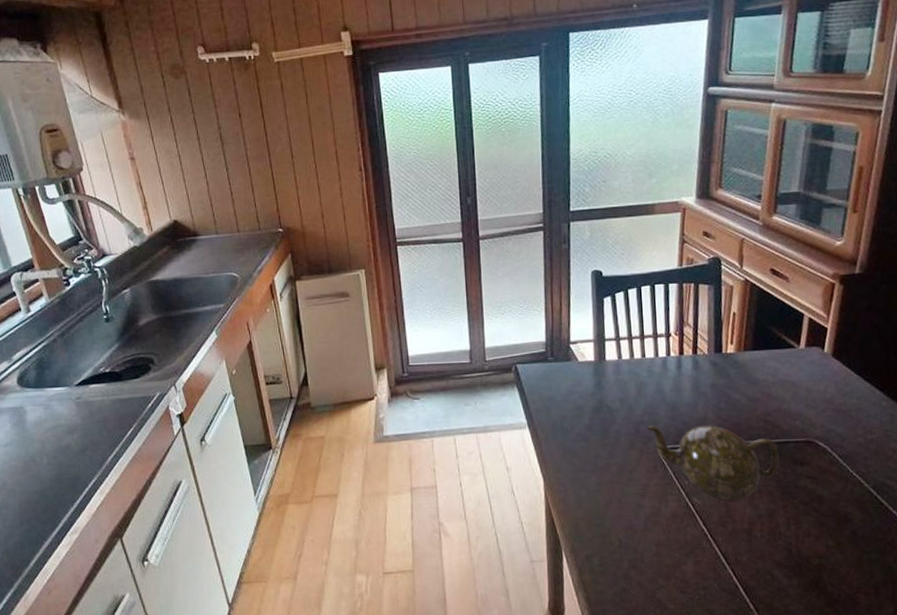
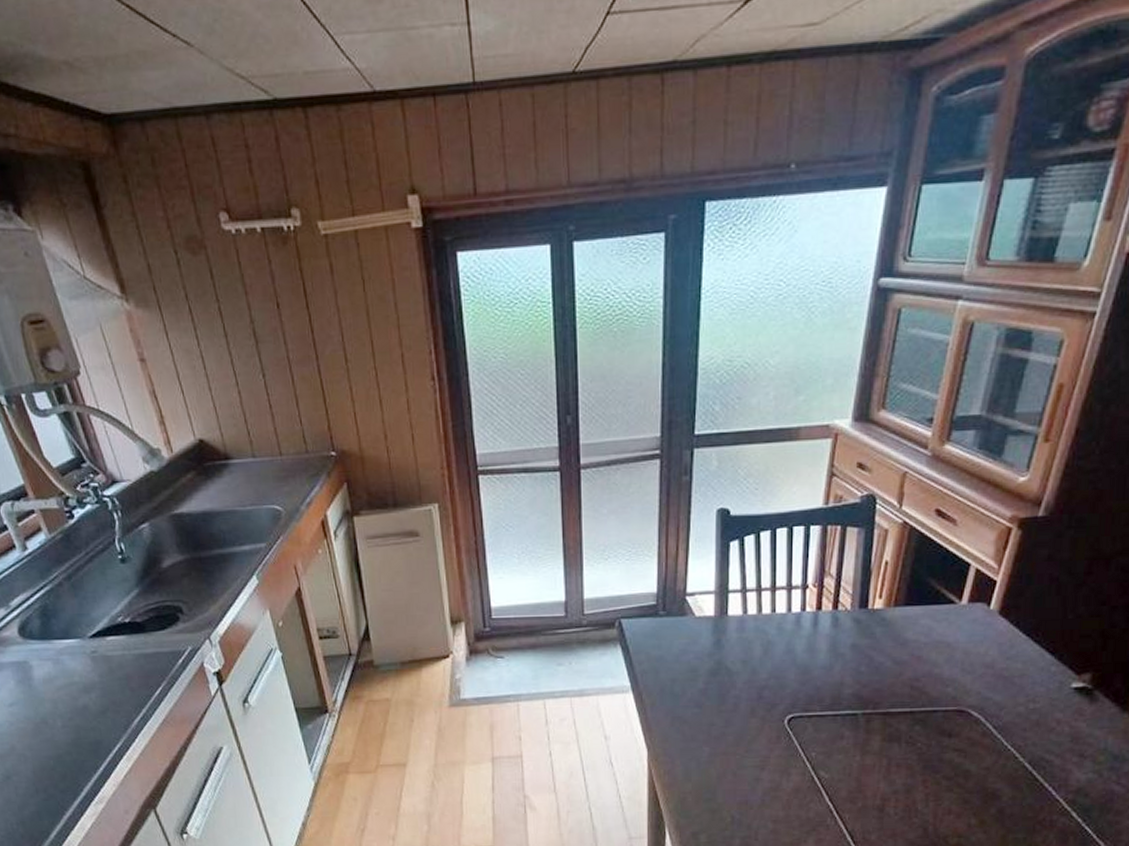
teapot: present [647,425,780,500] -> none [772,691,924,774]

